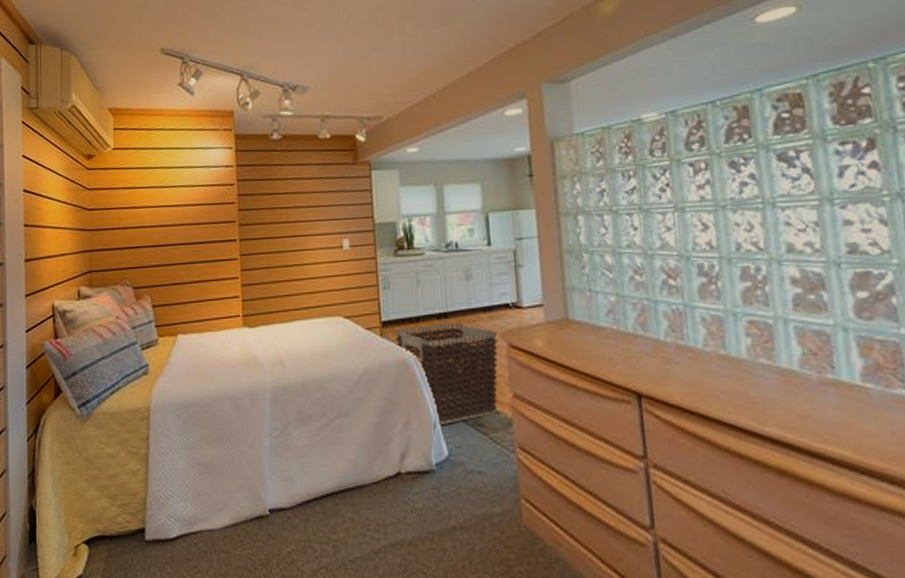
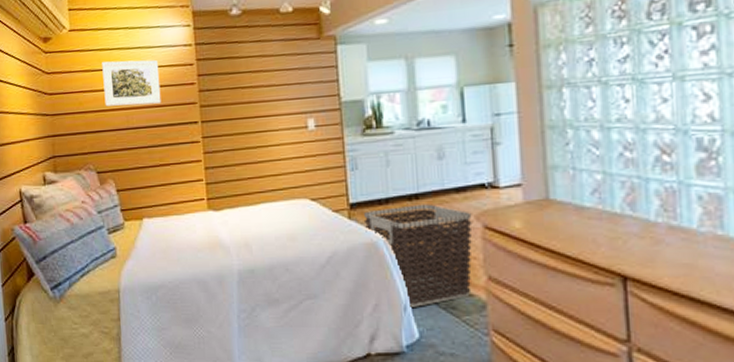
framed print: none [144,179,201,223] -> present [102,59,161,107]

